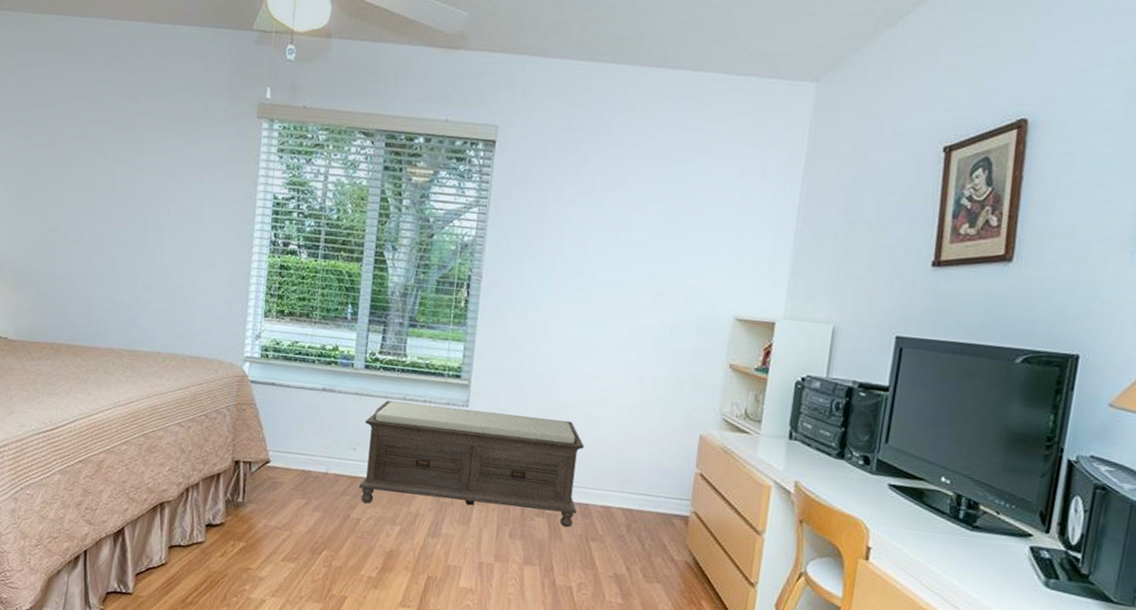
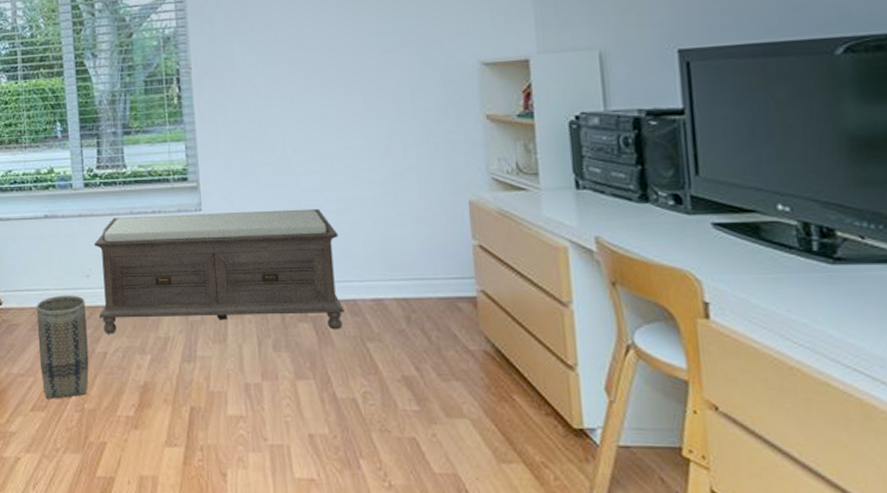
basket: none [297,462,348,554] -> present [36,295,89,399]

